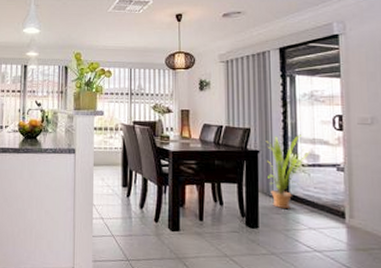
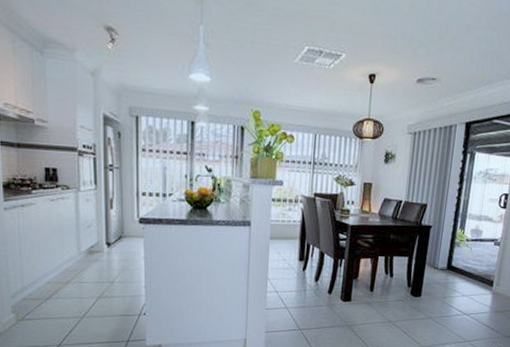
house plant: present [266,134,310,208] -> none [436,211,475,279]

